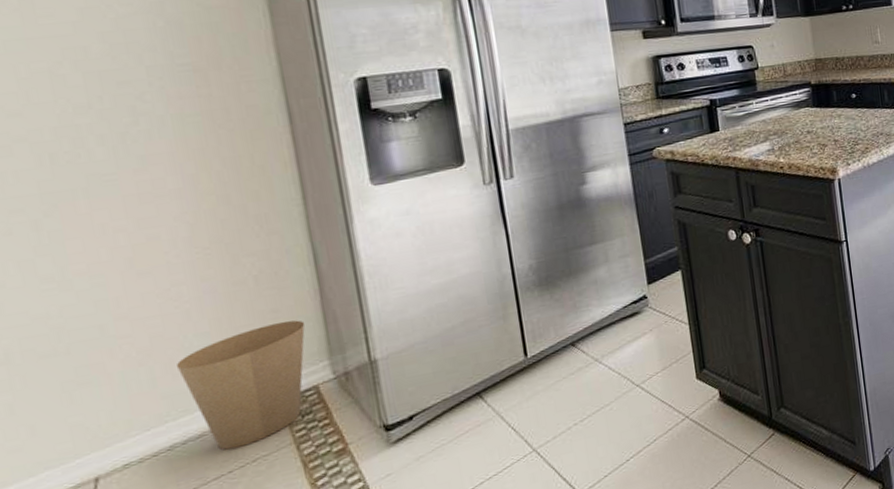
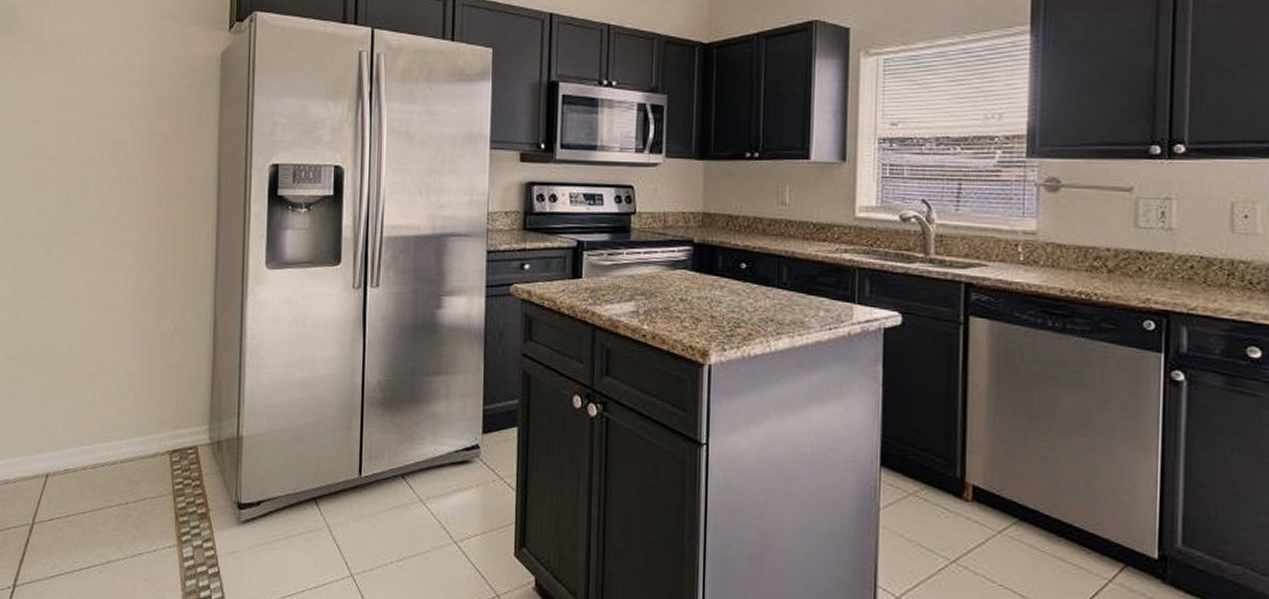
trash can: present [176,320,305,450] -> none [109,378,198,484]

